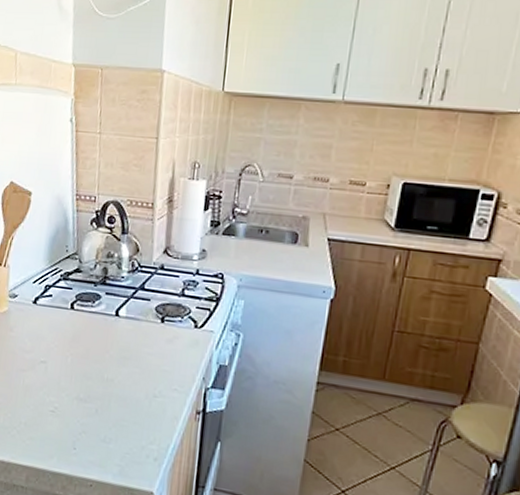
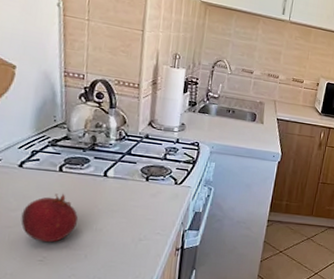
fruit: none [34,334,89,392] -> present [20,193,79,243]

